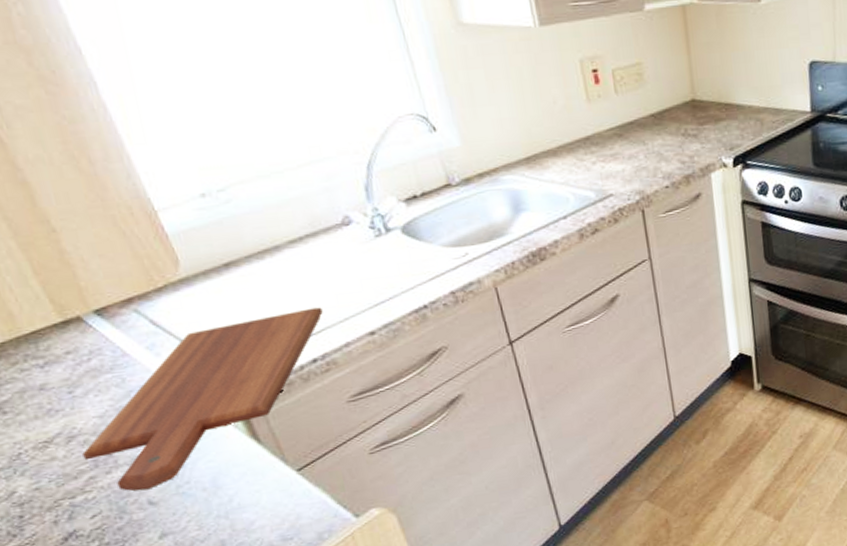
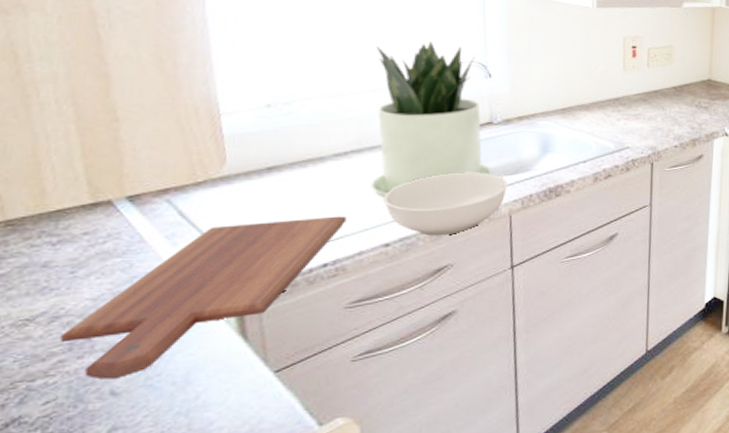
planter: none [297,97,465,282] -> present [370,42,493,197]
bowl: none [354,242,486,319] -> present [383,172,508,236]

